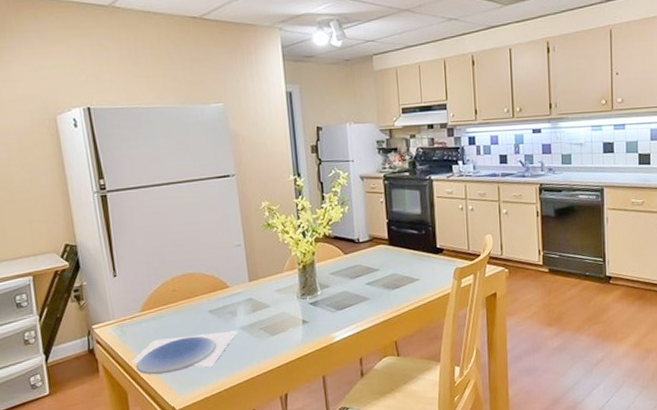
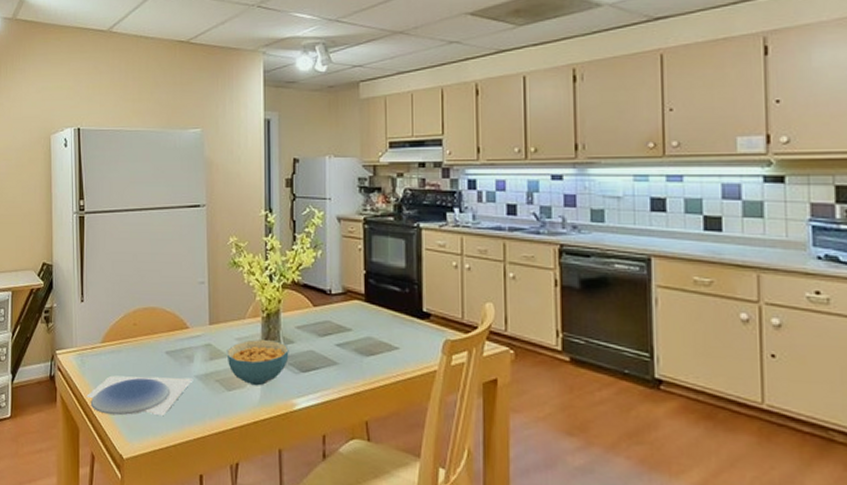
cereal bowl: none [268,287,326,328] -> present [226,339,289,386]

